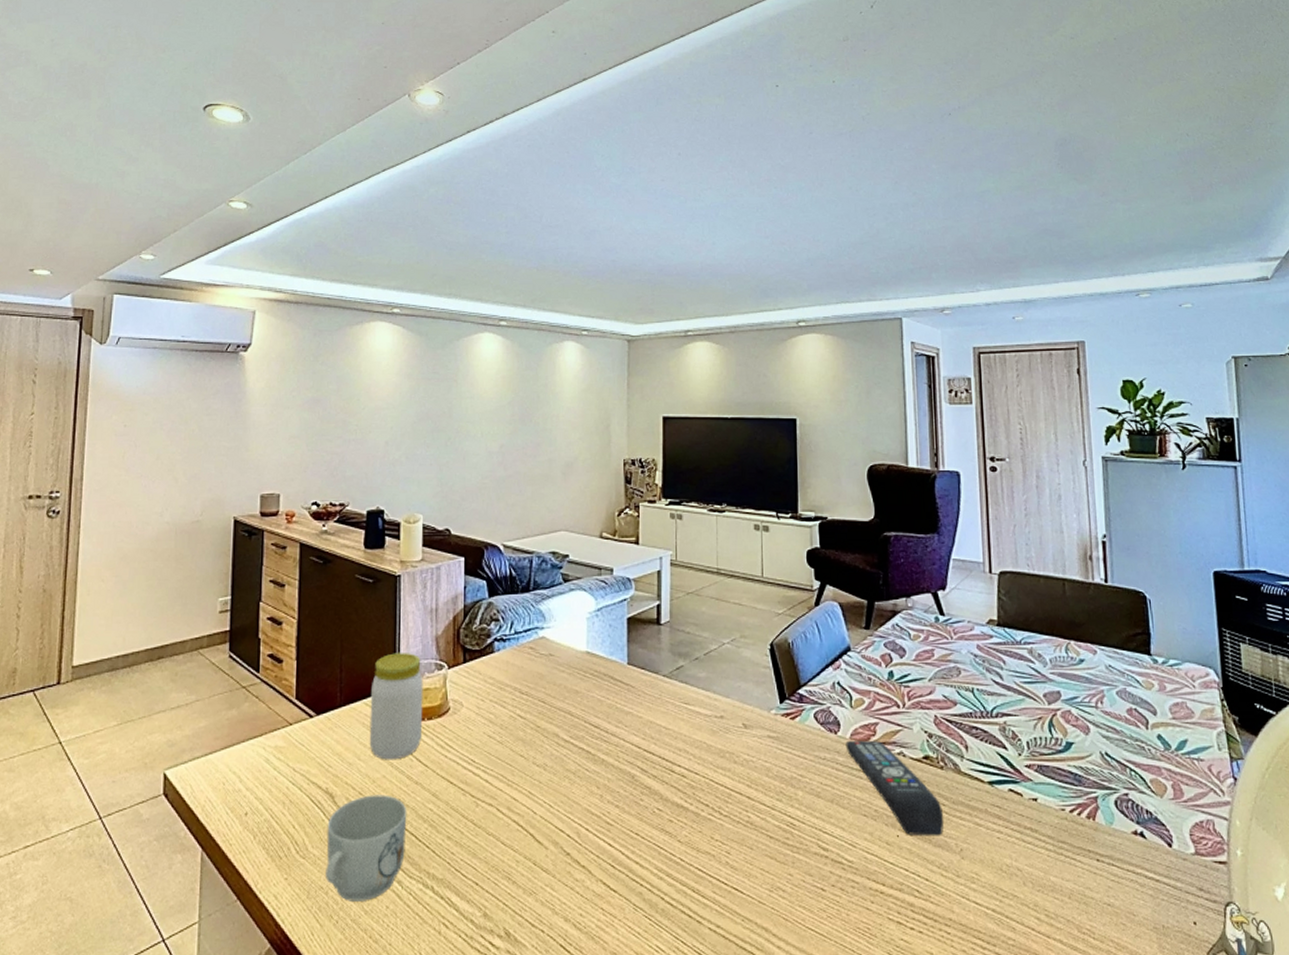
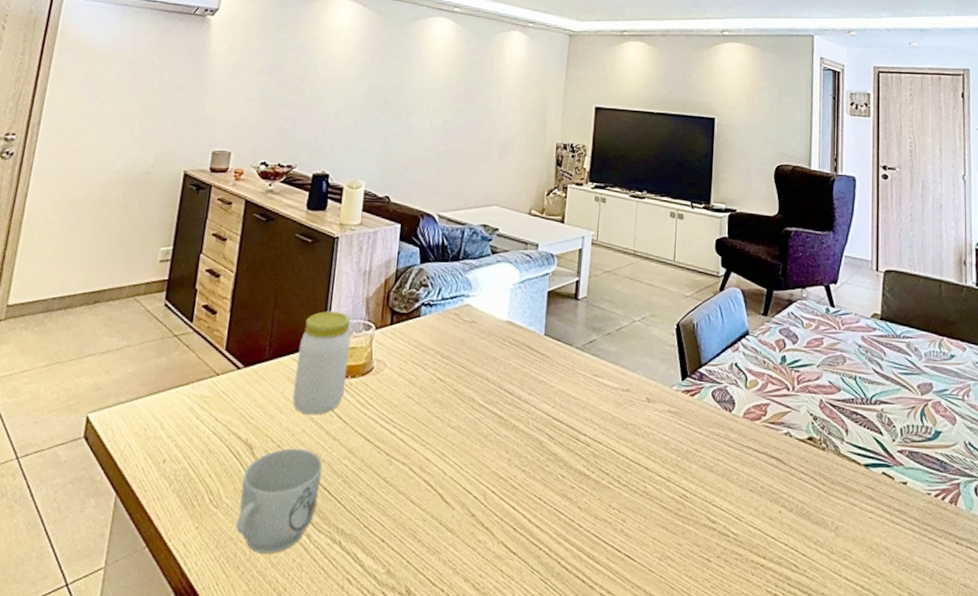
remote control: present [845,740,944,836] -> none [738,418,823,514]

